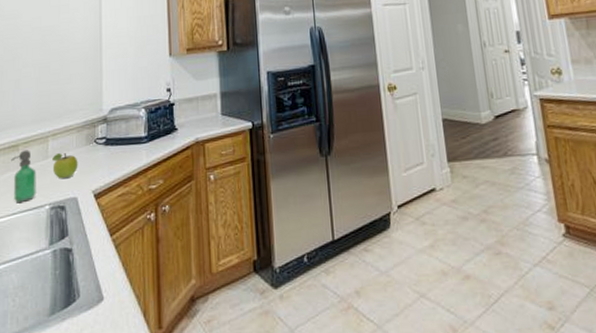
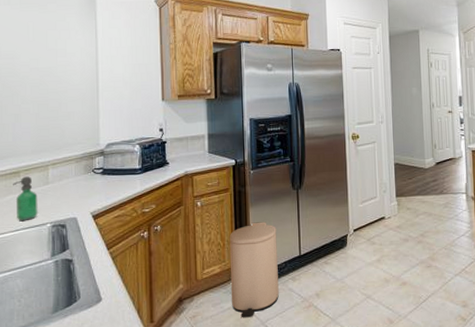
fruit: present [52,152,78,179] -> none [53,179,77,202]
pedal bin: none [247,197,310,324] -> present [229,221,279,318]

